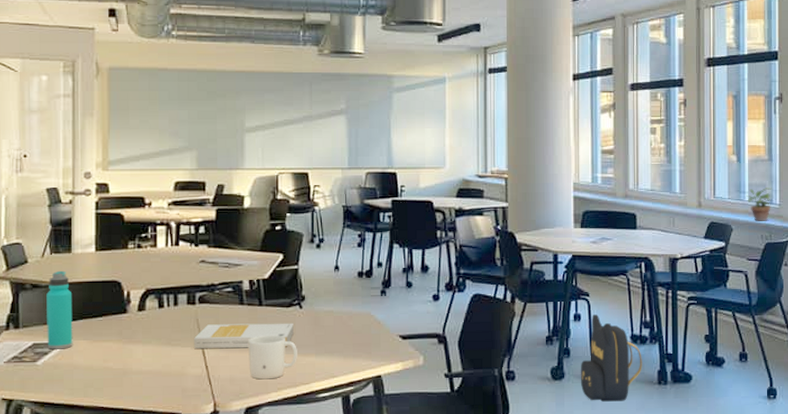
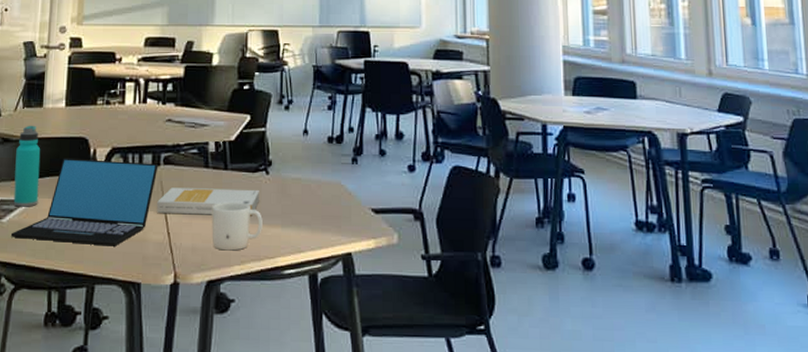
laptop: none [46,300,194,382] -> present [10,158,158,246]
backpack: present [580,315,642,402] -> none [577,195,651,300]
potted plant: present [746,188,772,222] -> none [765,55,797,95]

